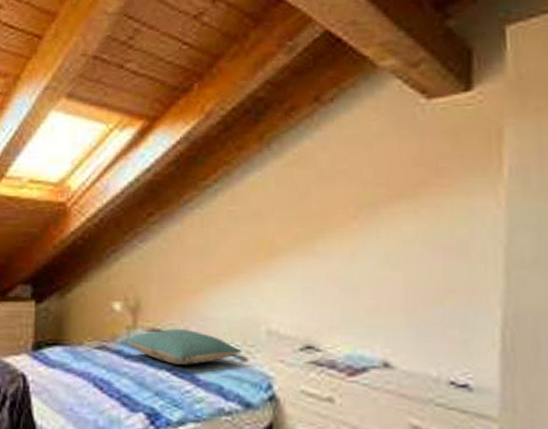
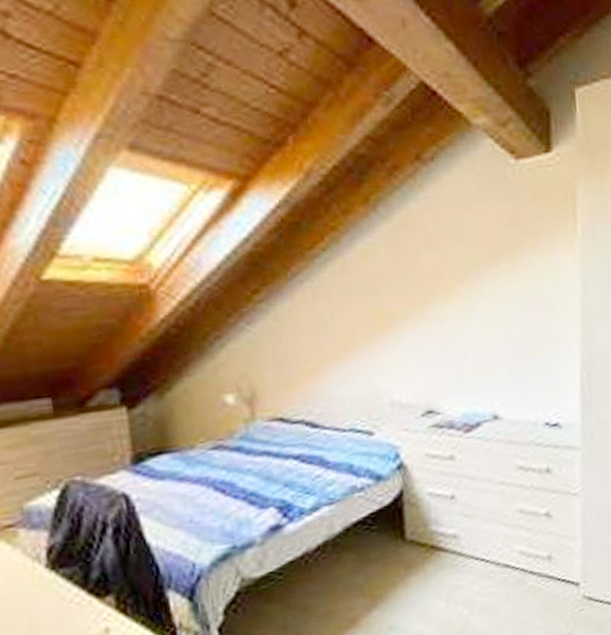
pillow: present [122,328,242,365] -> none [240,412,369,452]

